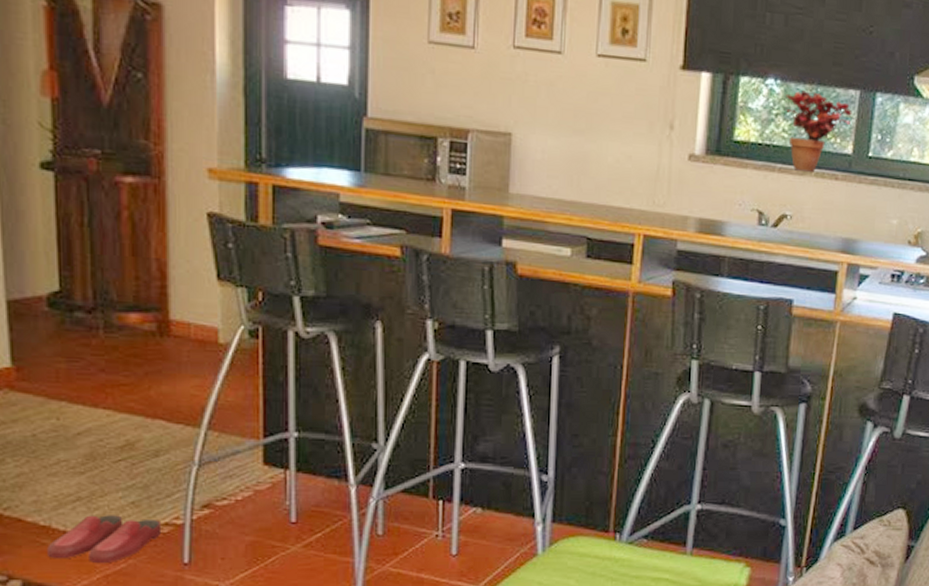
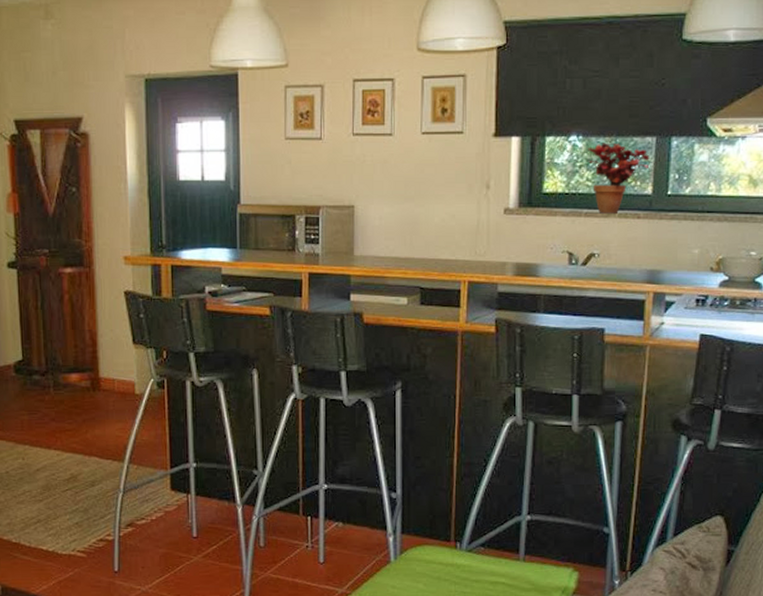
slippers: present [47,515,162,564] -> none [18,533,98,572]

